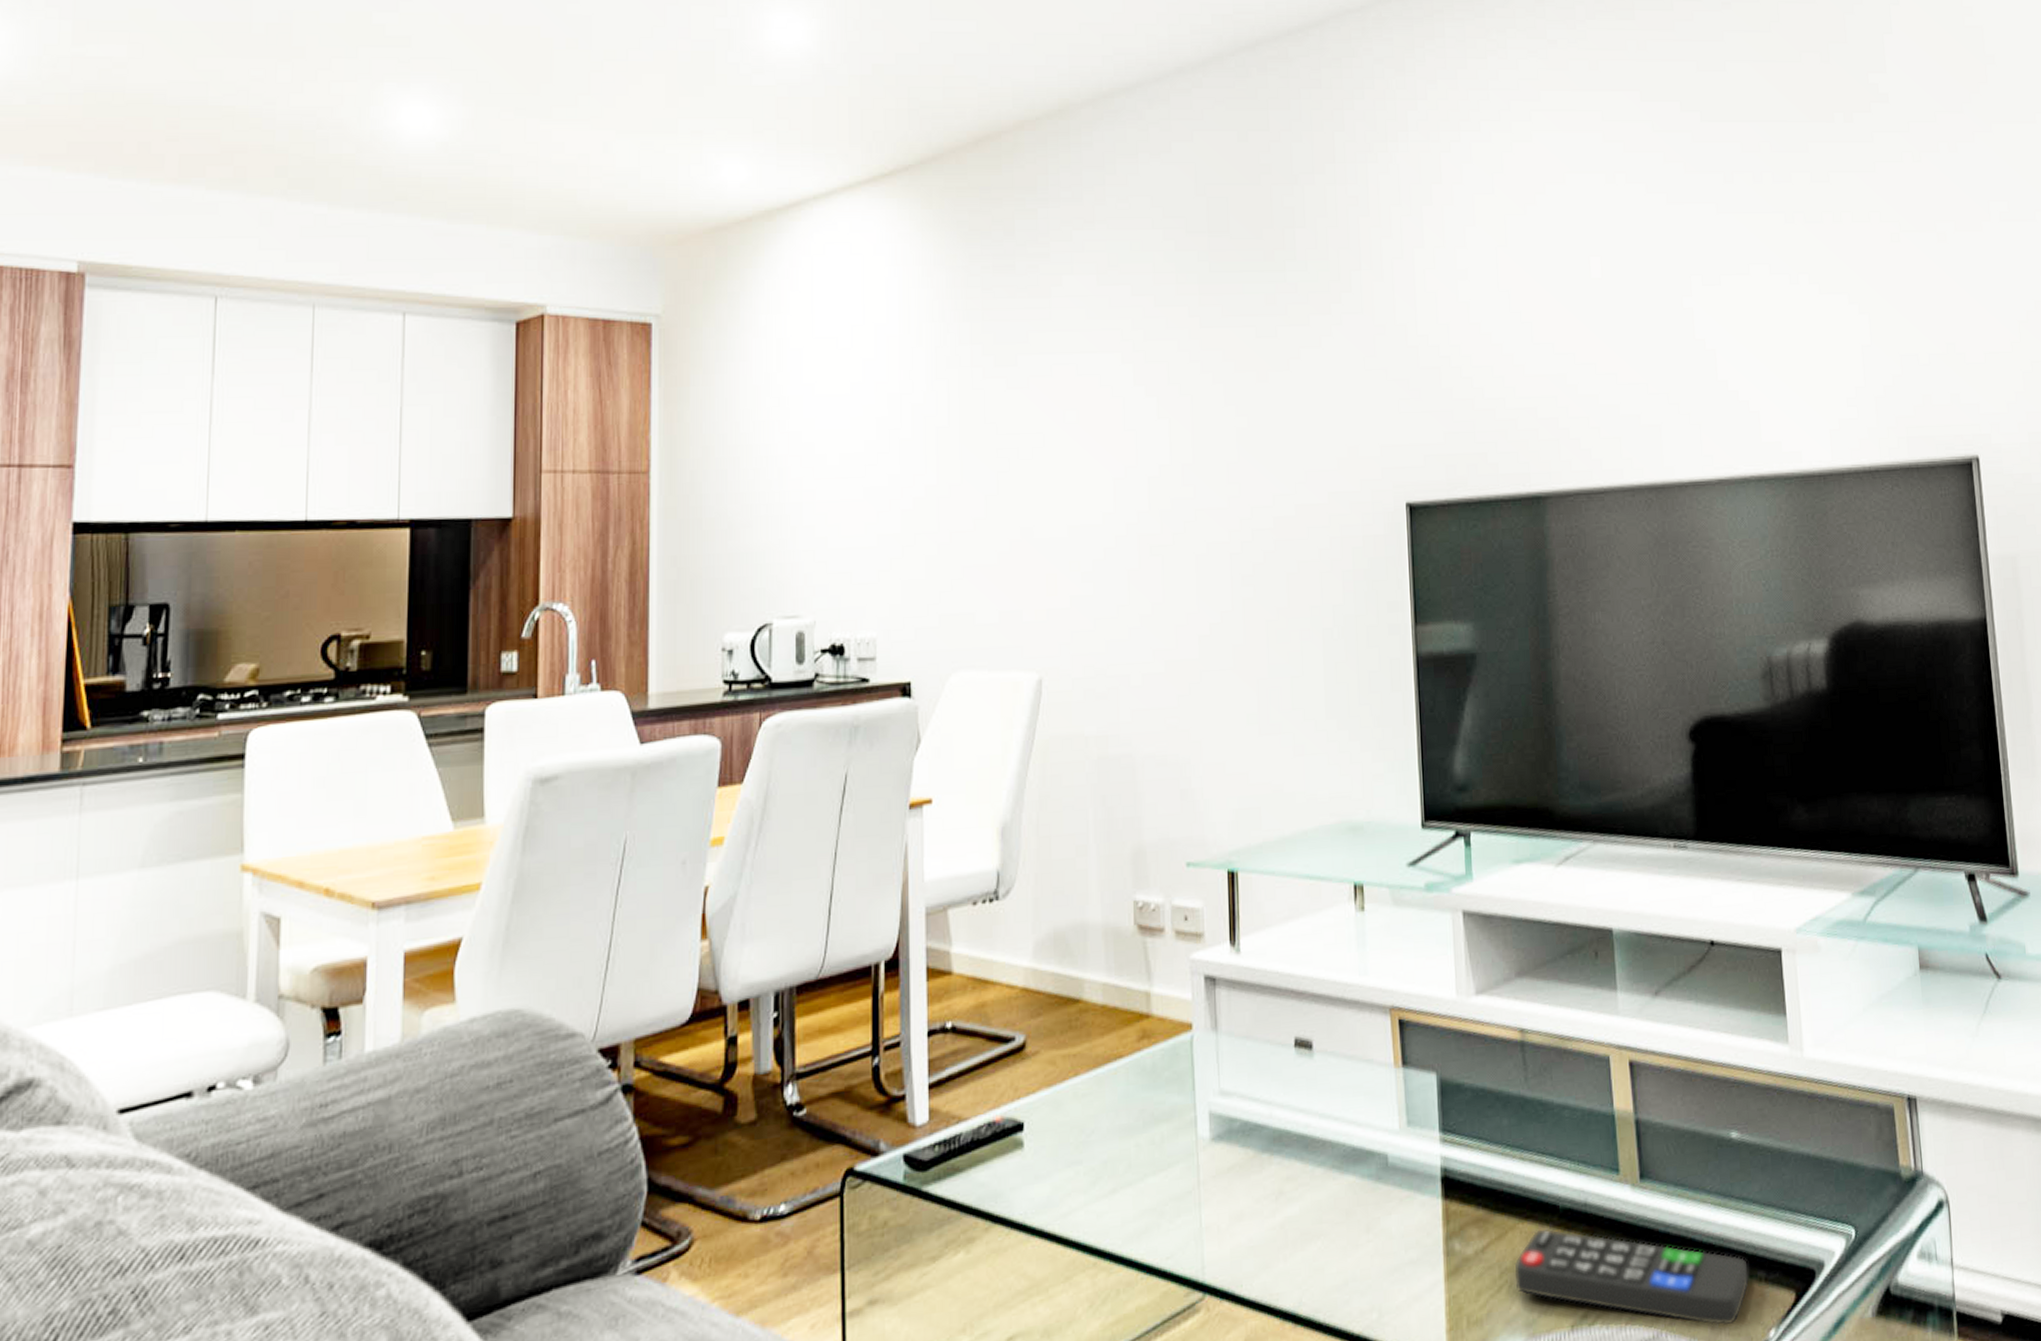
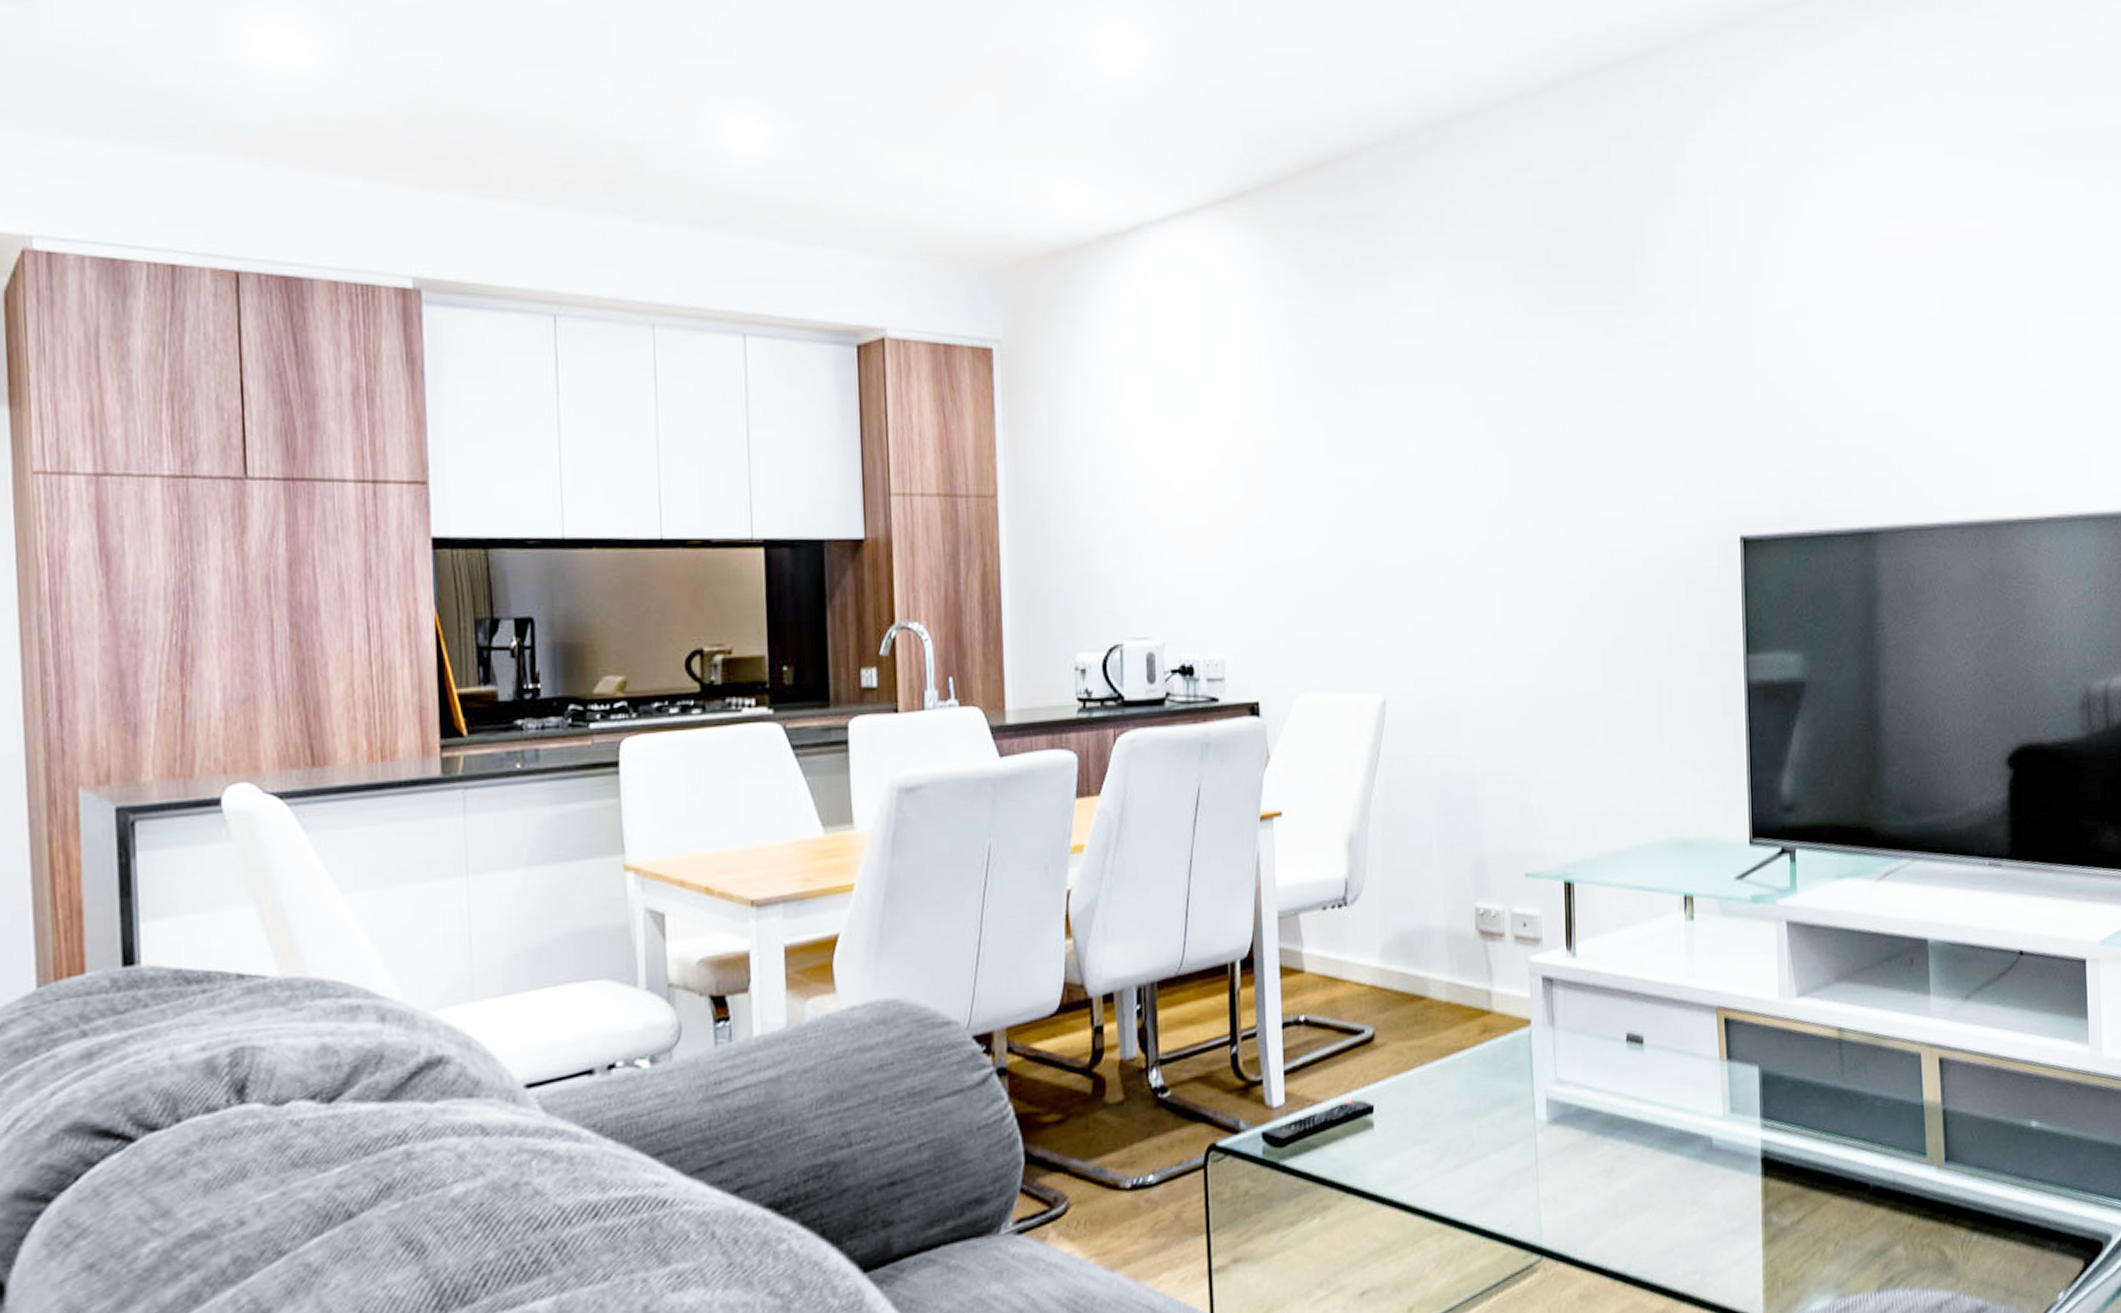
remote control: present [1514,1228,1749,1326] -> none [1827,1203,2042,1289]

